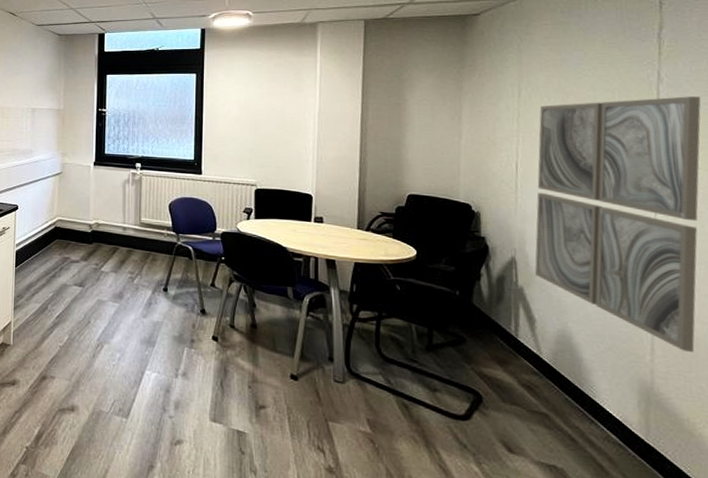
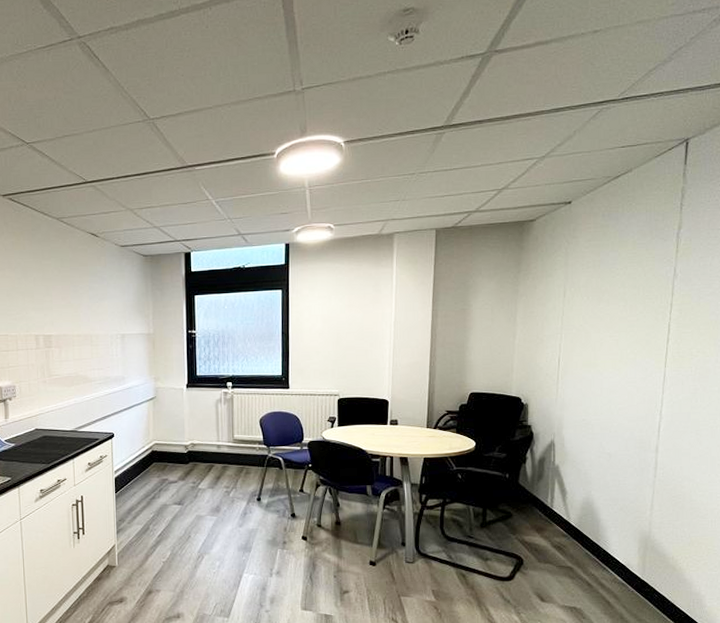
wall art: present [535,96,701,353] -> none [569,289,705,505]

